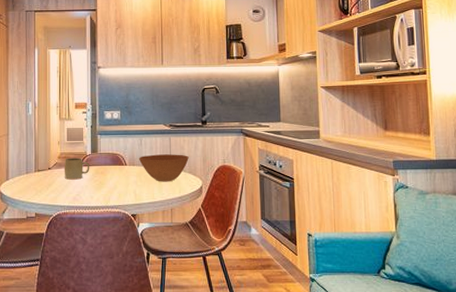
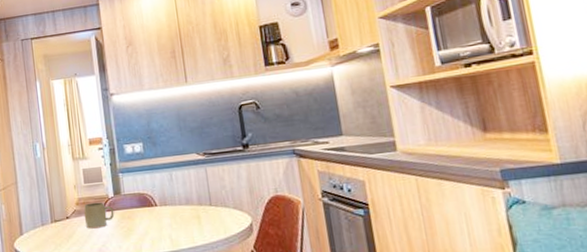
bowl: present [139,154,189,182] -> none [171,187,232,223]

